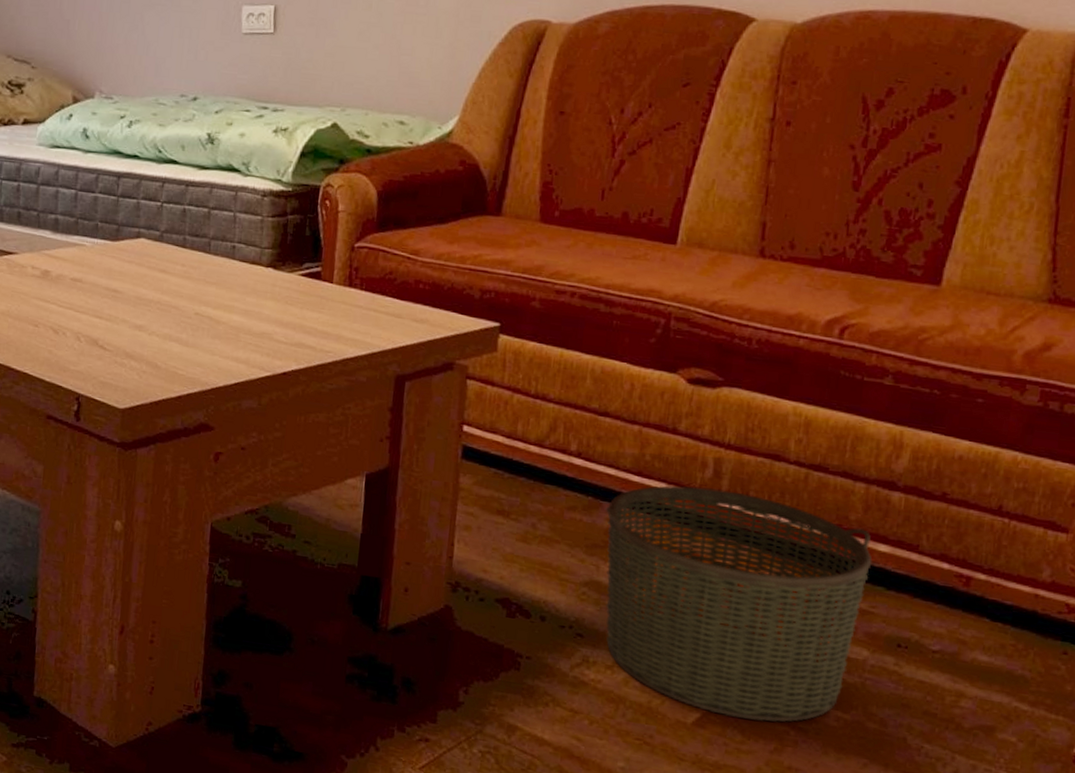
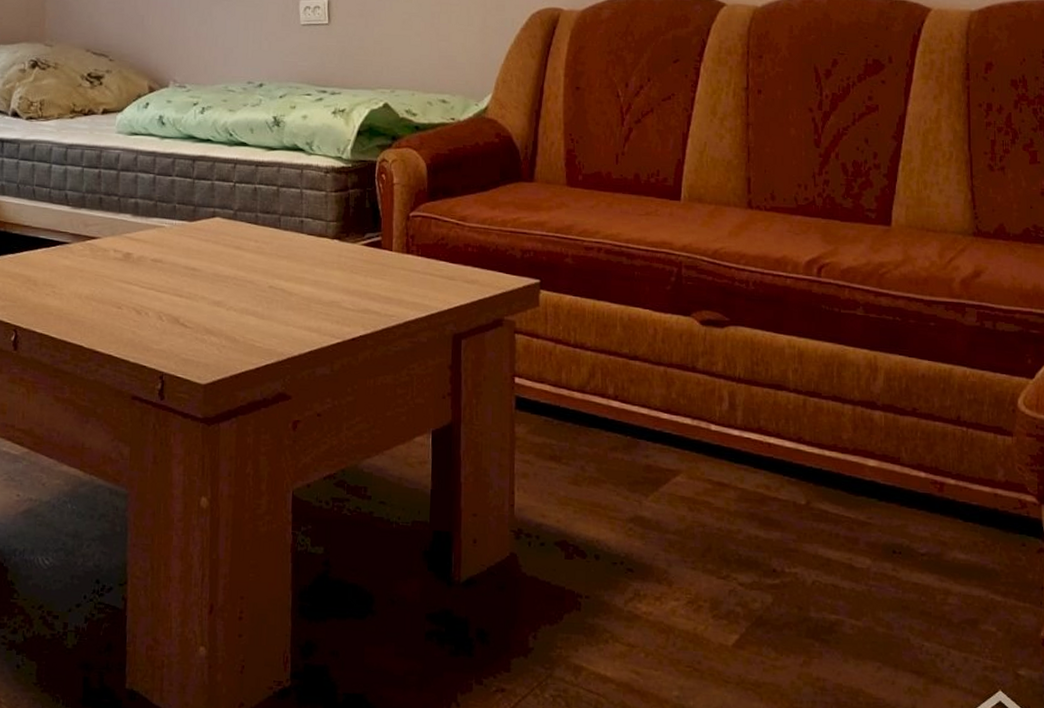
basket: present [605,485,873,723] -> none [642,419,865,637]

